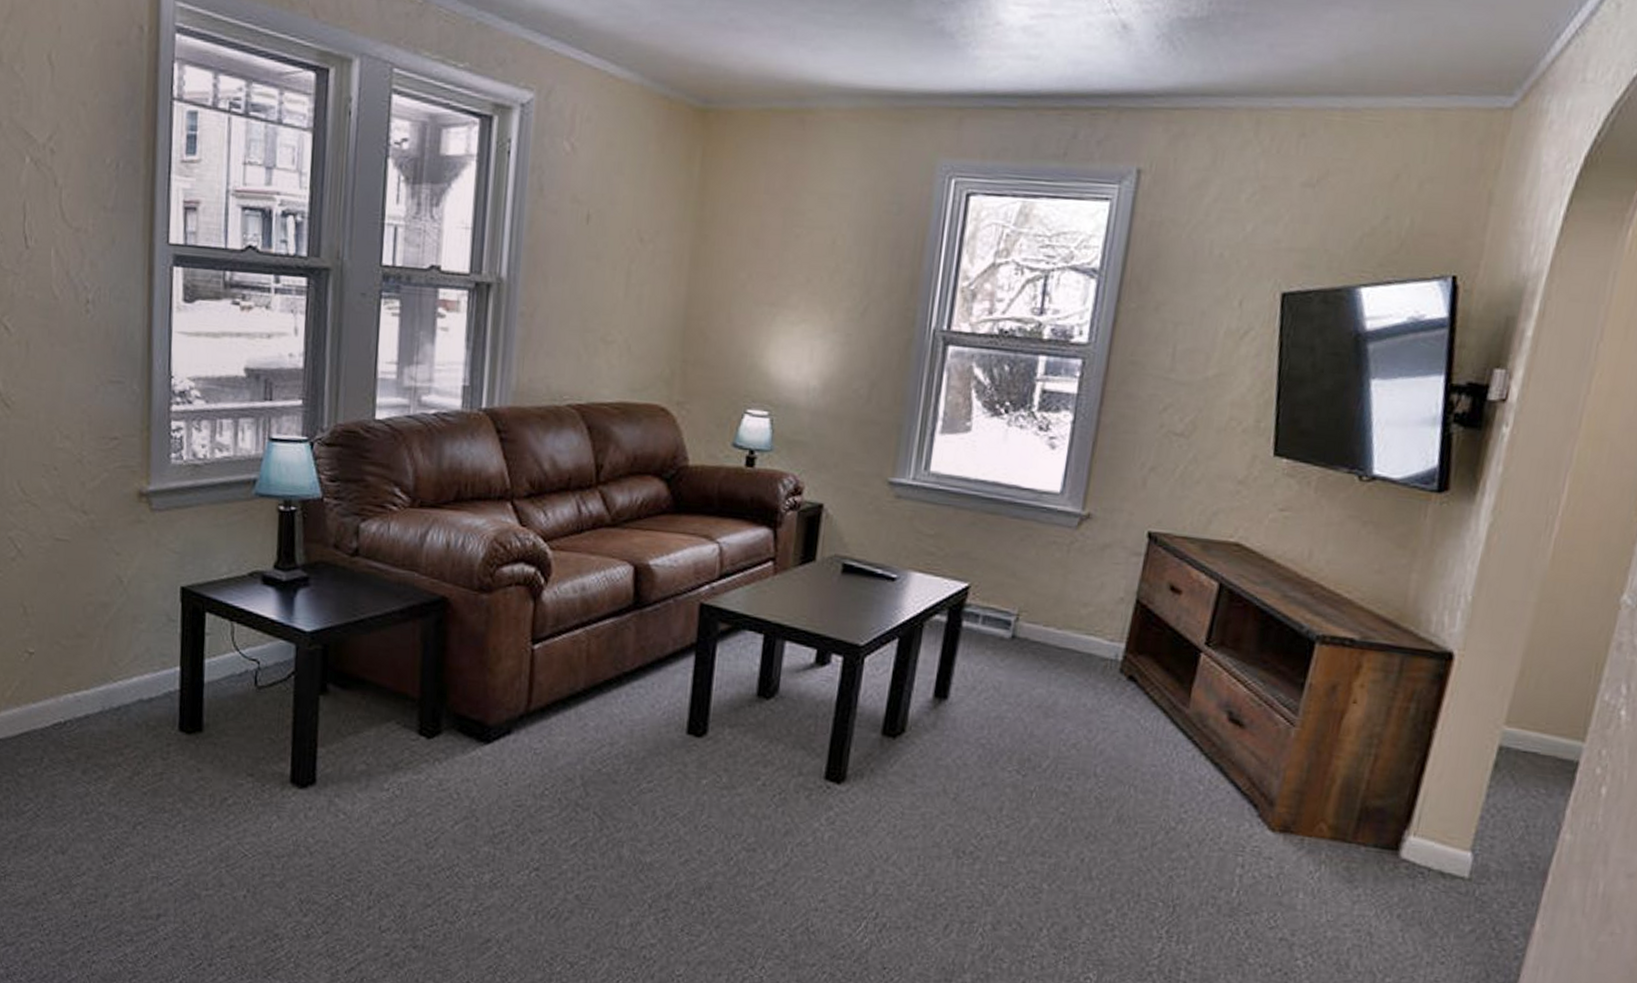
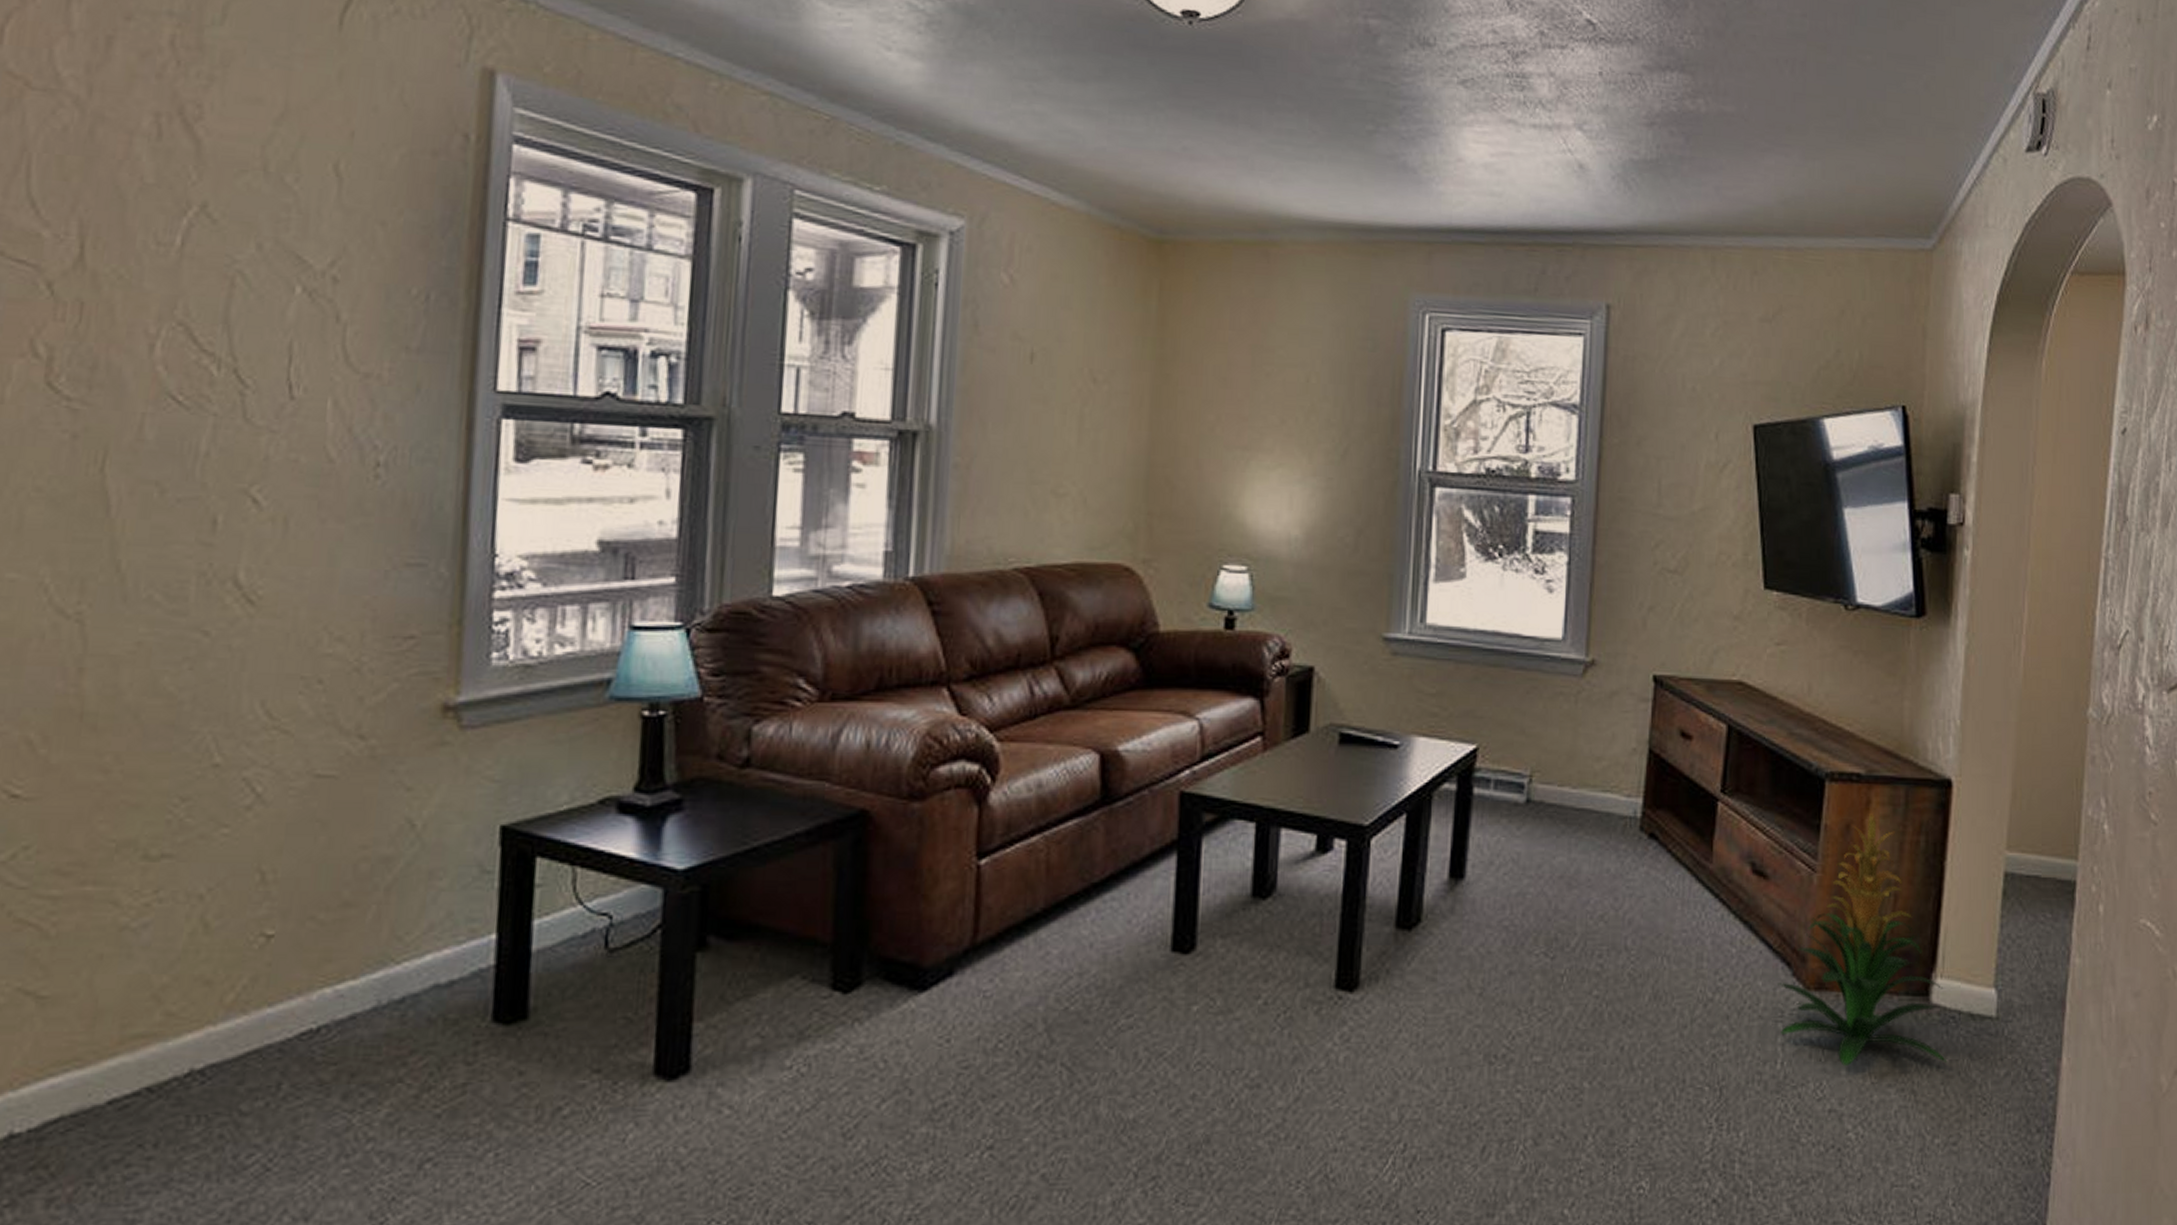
indoor plant: none [1240,676,1415,912] -> present [1778,812,1947,1067]

